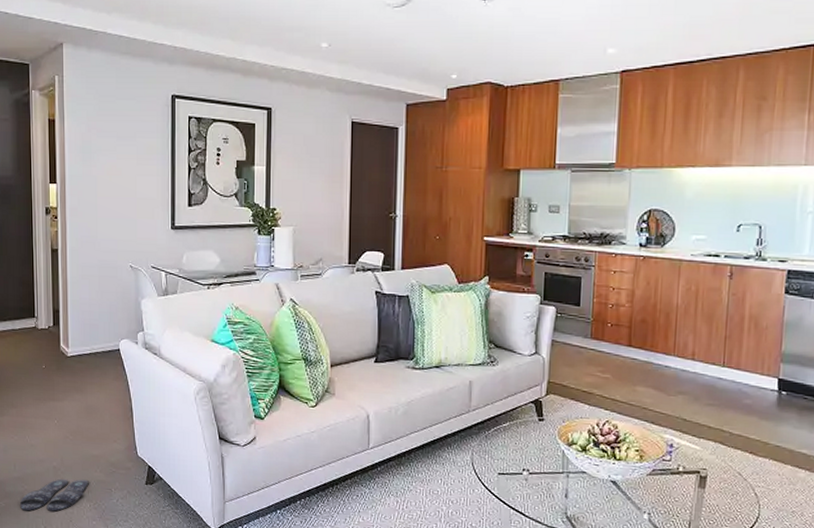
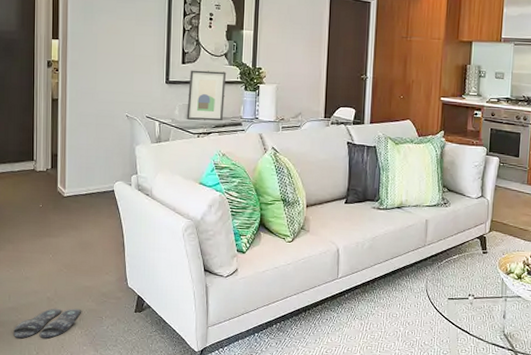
picture frame: none [195,213,237,270] -> present [186,70,227,121]

